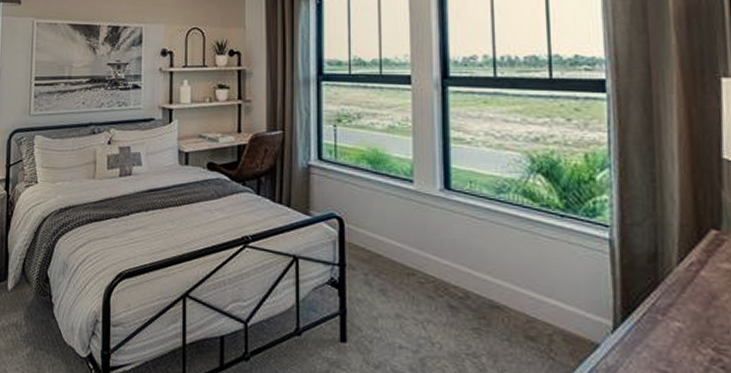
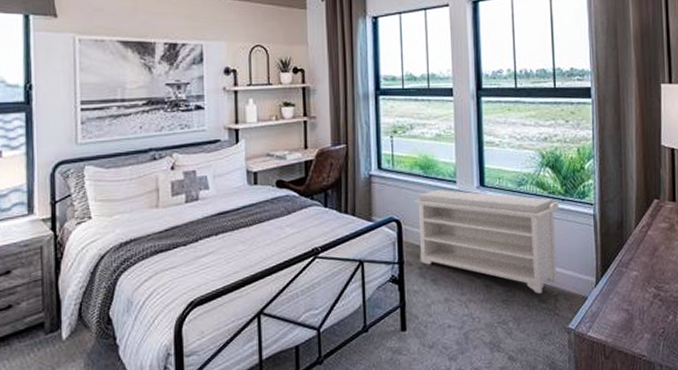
bench: none [360,188,556,328] -> present [414,190,559,293]

